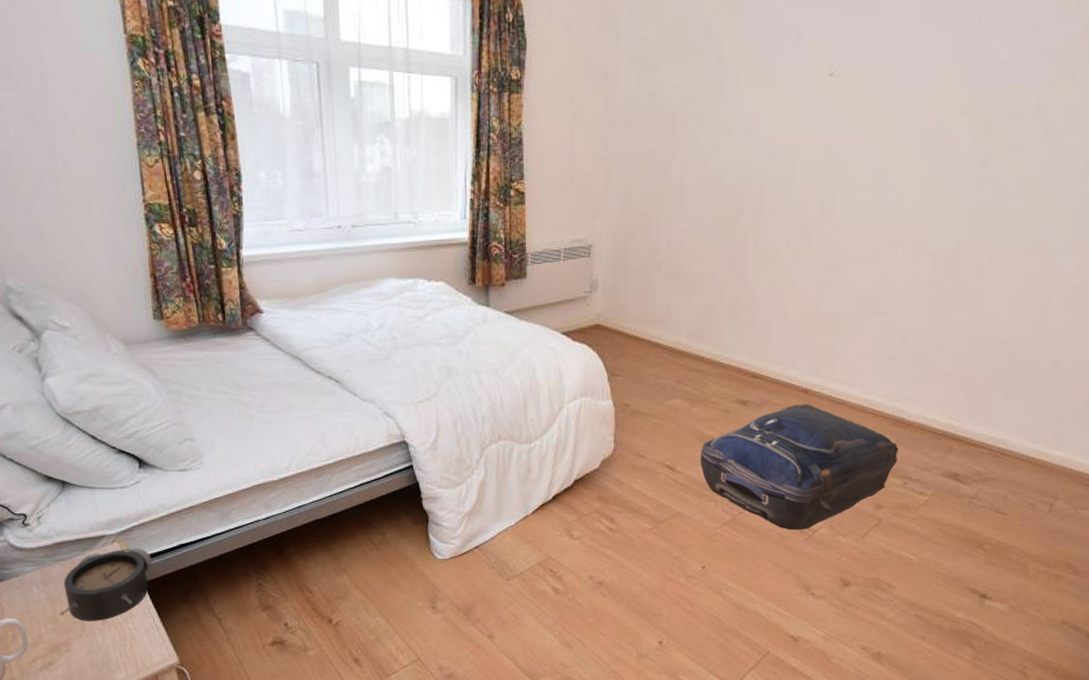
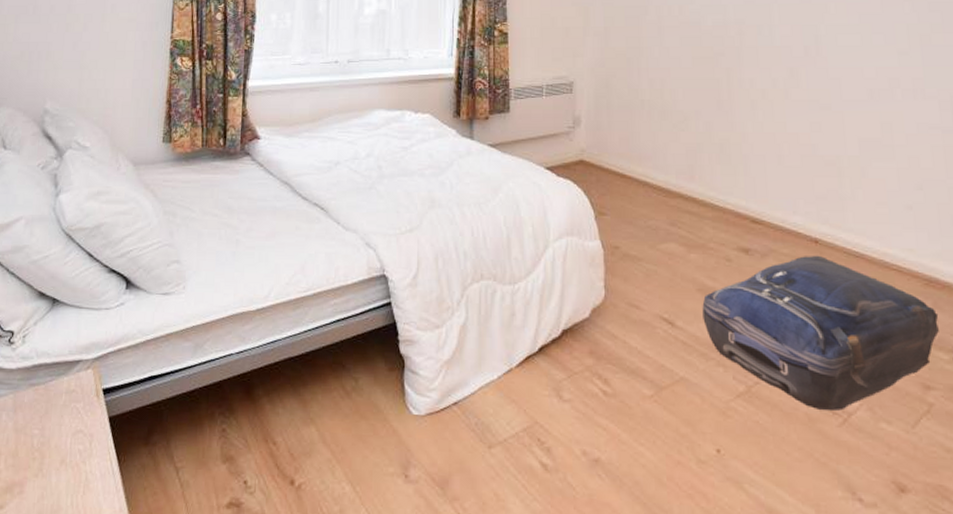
alarm clock: present [60,548,152,621] -> none [22,376,121,459]

